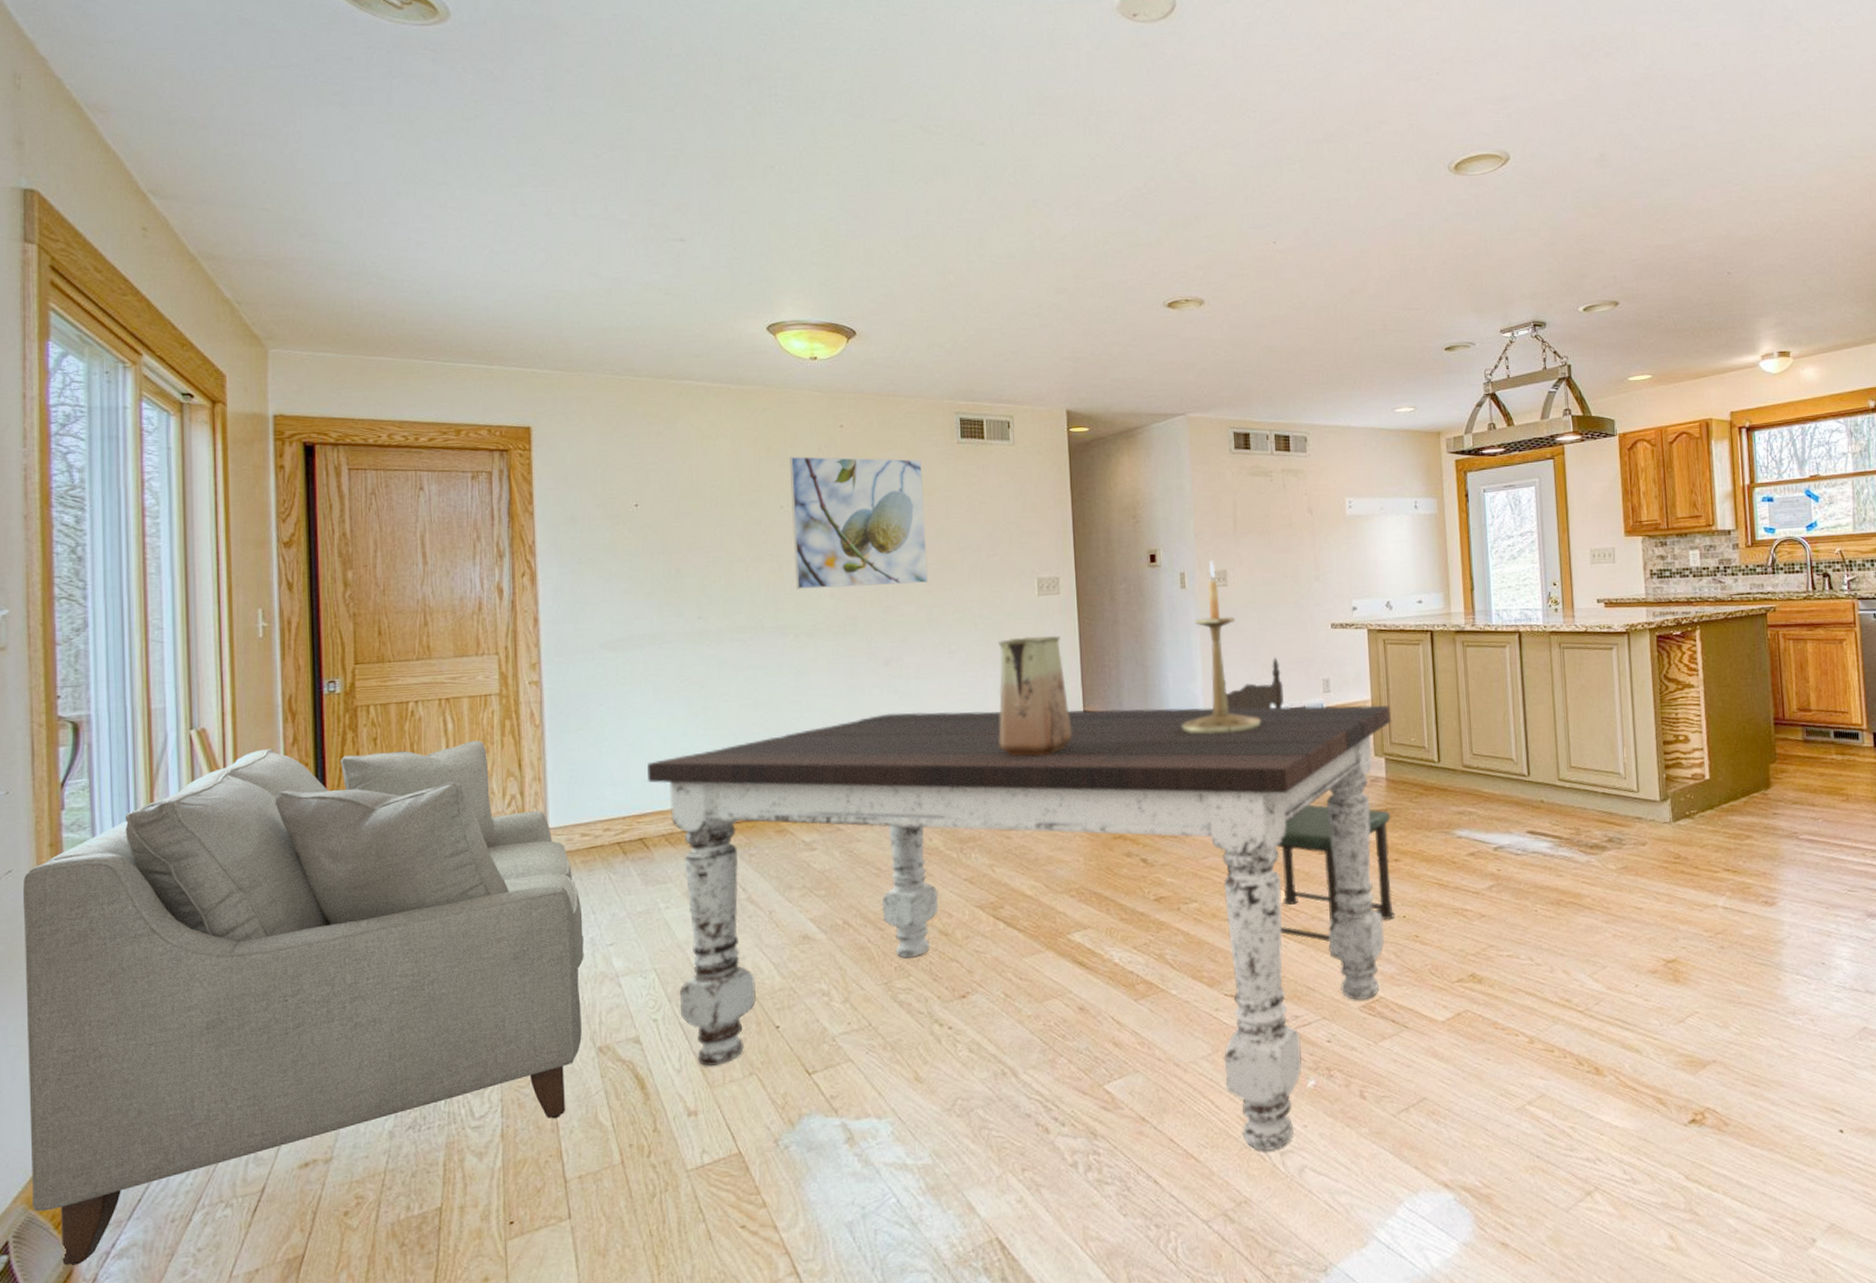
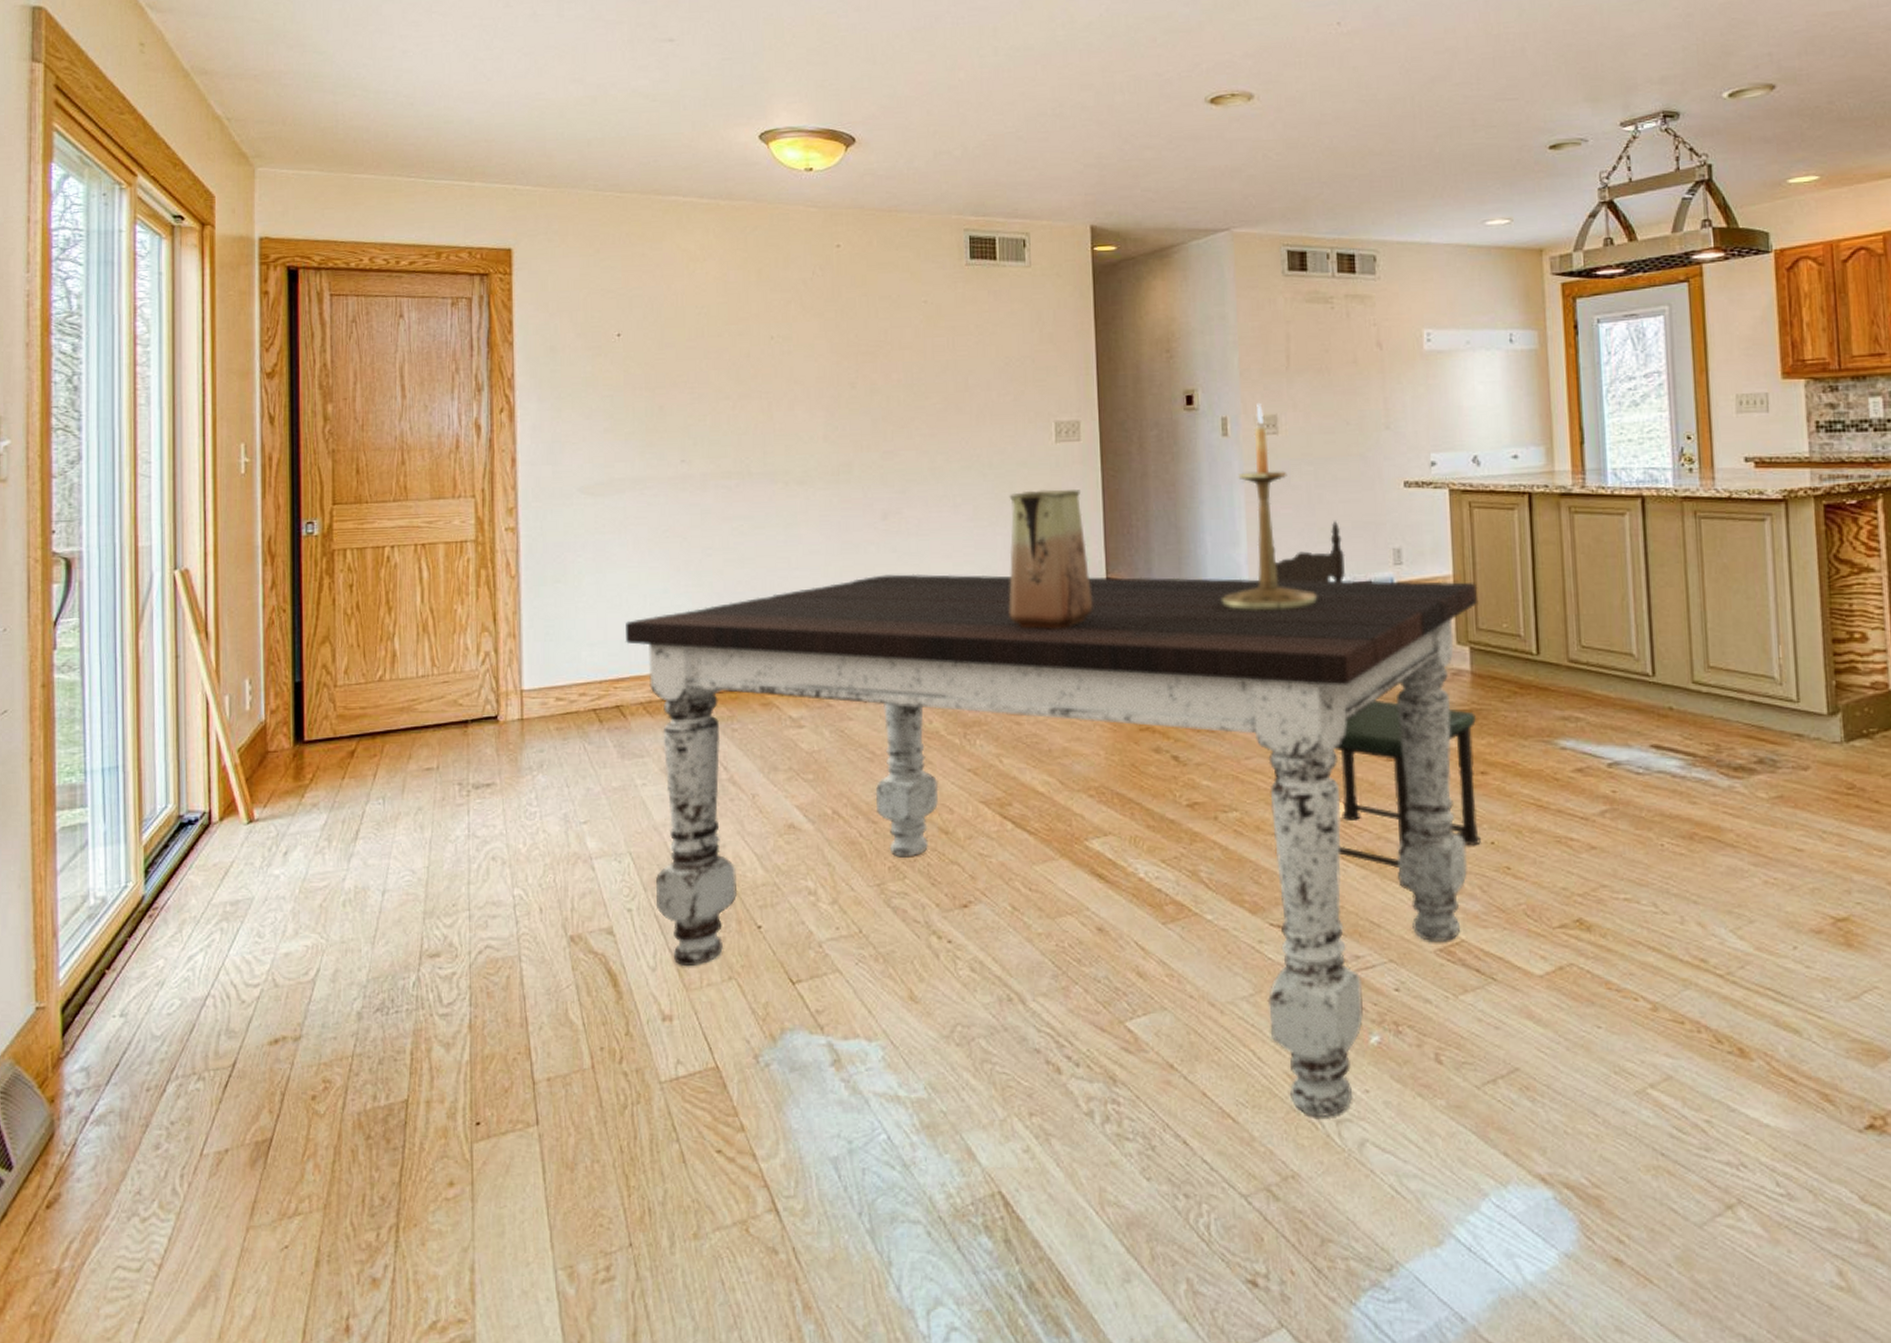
sofa: present [22,740,584,1266] -> none [16,591,557,1129]
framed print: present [790,456,928,589] -> none [782,280,931,431]

